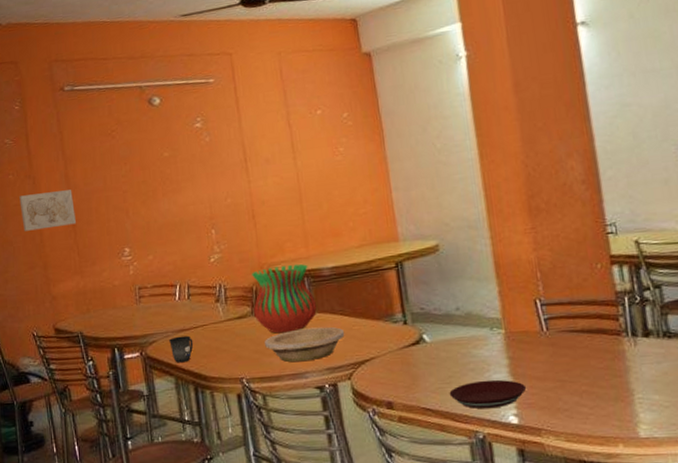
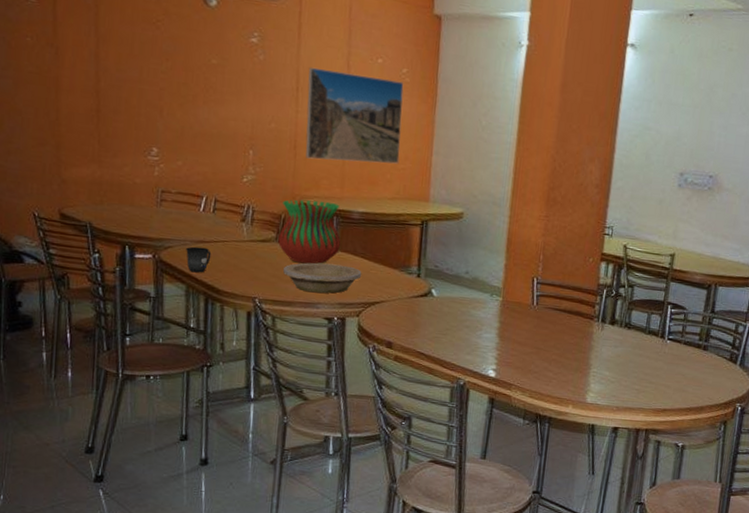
wall art: present [19,190,76,231] -> none [36,63,102,110]
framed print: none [252,126,359,225] -> present [305,67,404,164]
plate: present [449,379,527,409] -> none [443,337,509,362]

